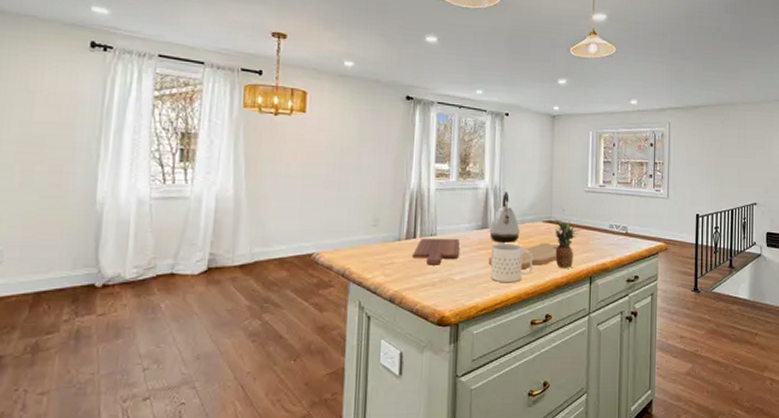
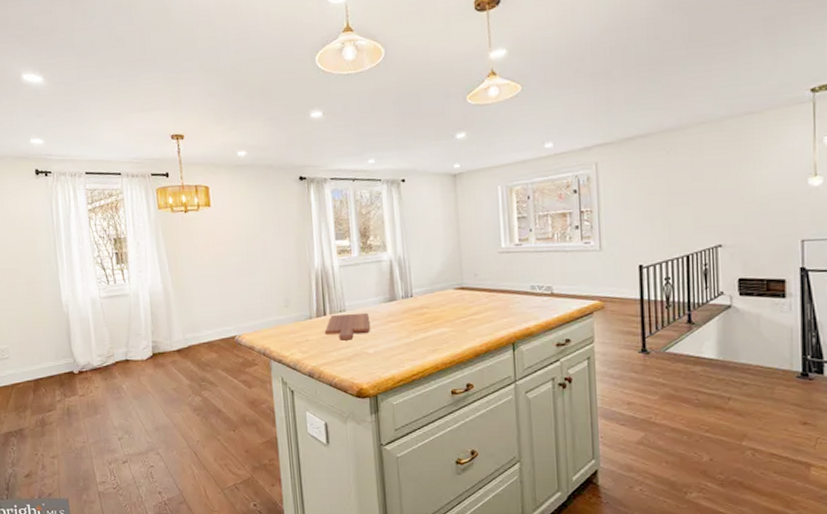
cutting board: present [488,243,559,268] -> none [400,311,475,338]
kettle: present [489,192,520,243] -> none [398,261,430,314]
mug: present [490,243,533,283] -> none [402,313,448,354]
fruit: present [554,219,580,268] -> none [466,285,497,336]

